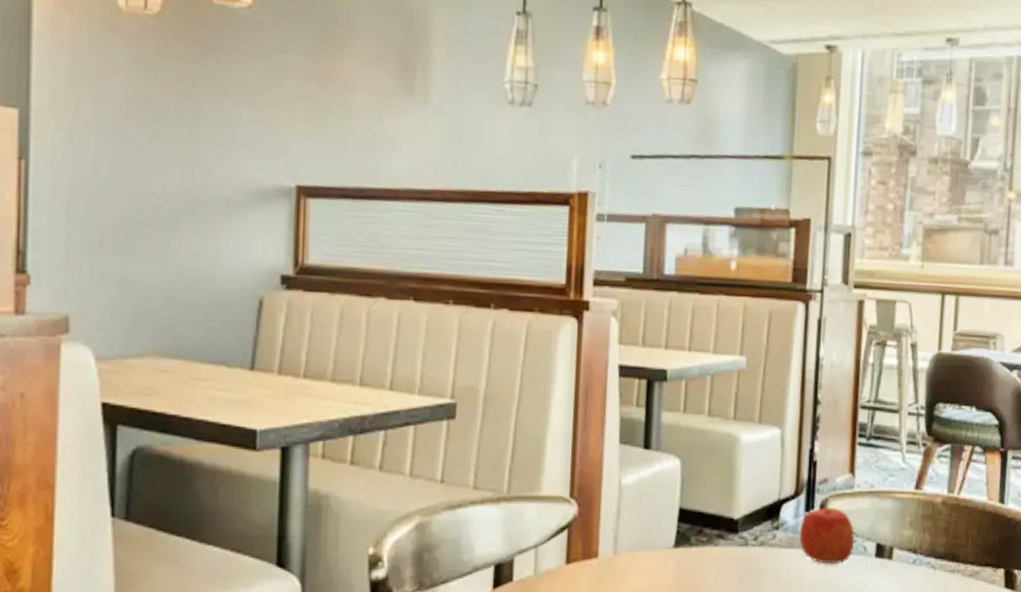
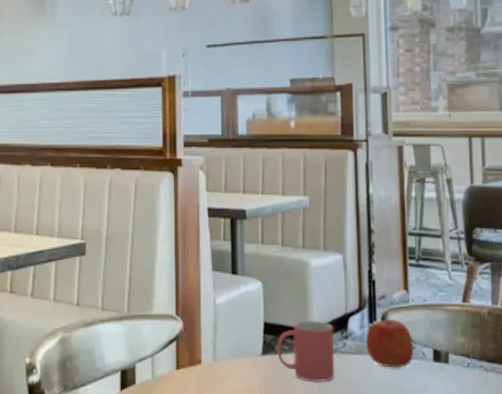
mug: none [691,506,763,581] -> present [276,320,335,383]

